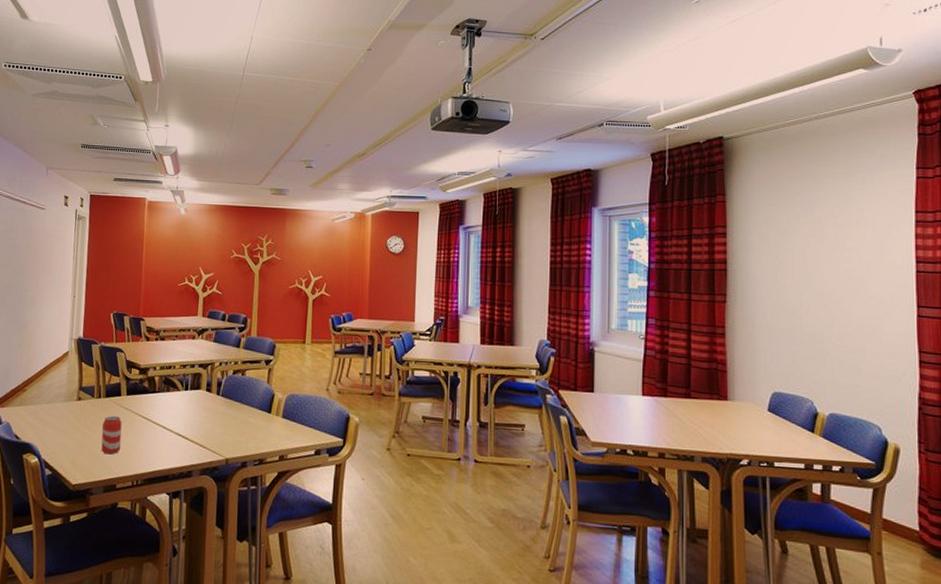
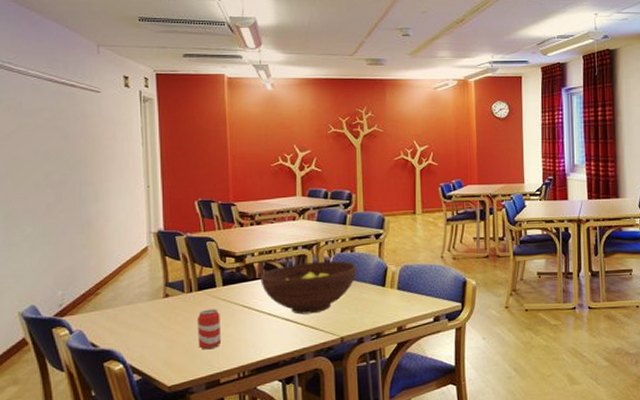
fruit bowl: none [159,381,246,432] -> present [260,260,357,315]

